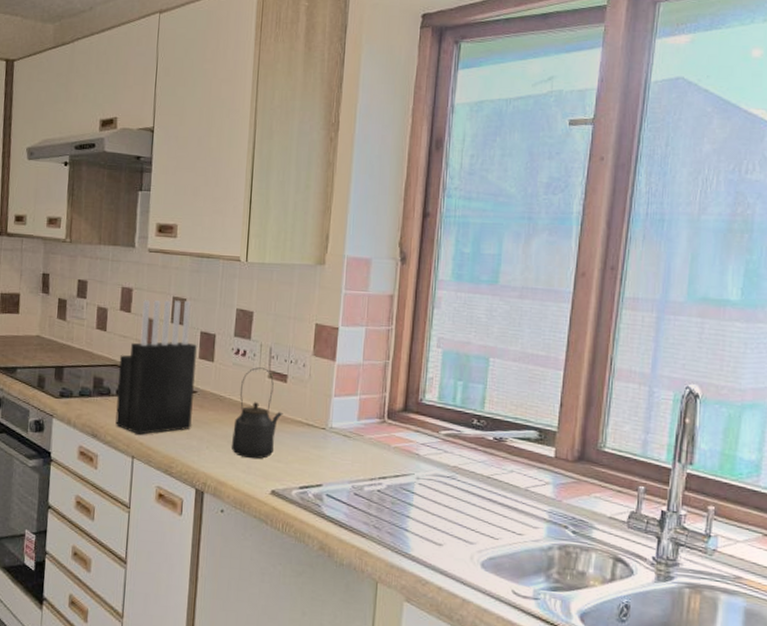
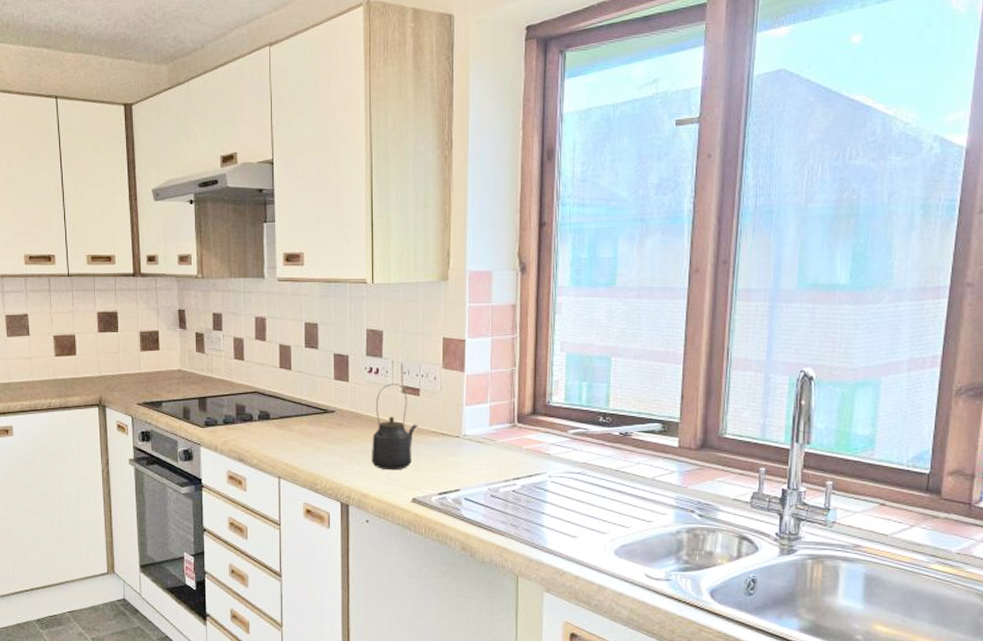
knife block: present [115,300,197,435] -> none [258,326,333,456]

